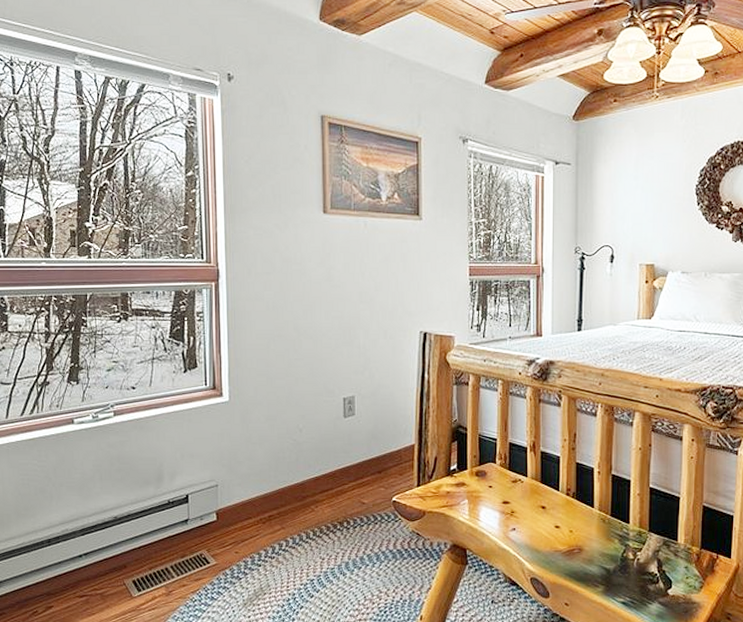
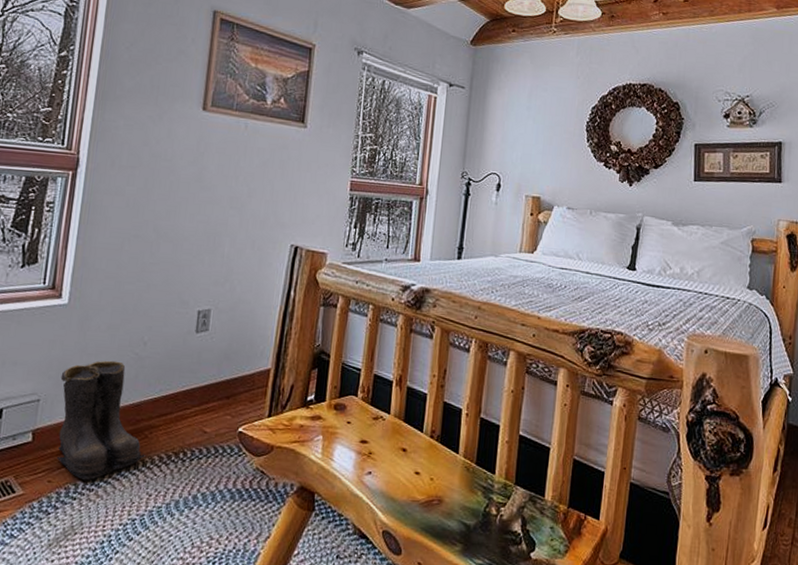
boots: none [232,447,315,550] -> present [56,360,147,481]

